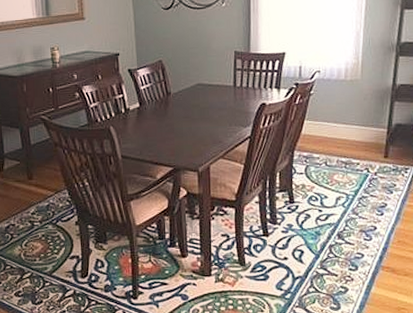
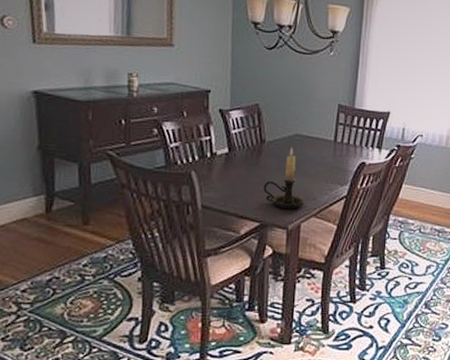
candle holder: none [173,96,211,154] -> present [263,147,304,210]

